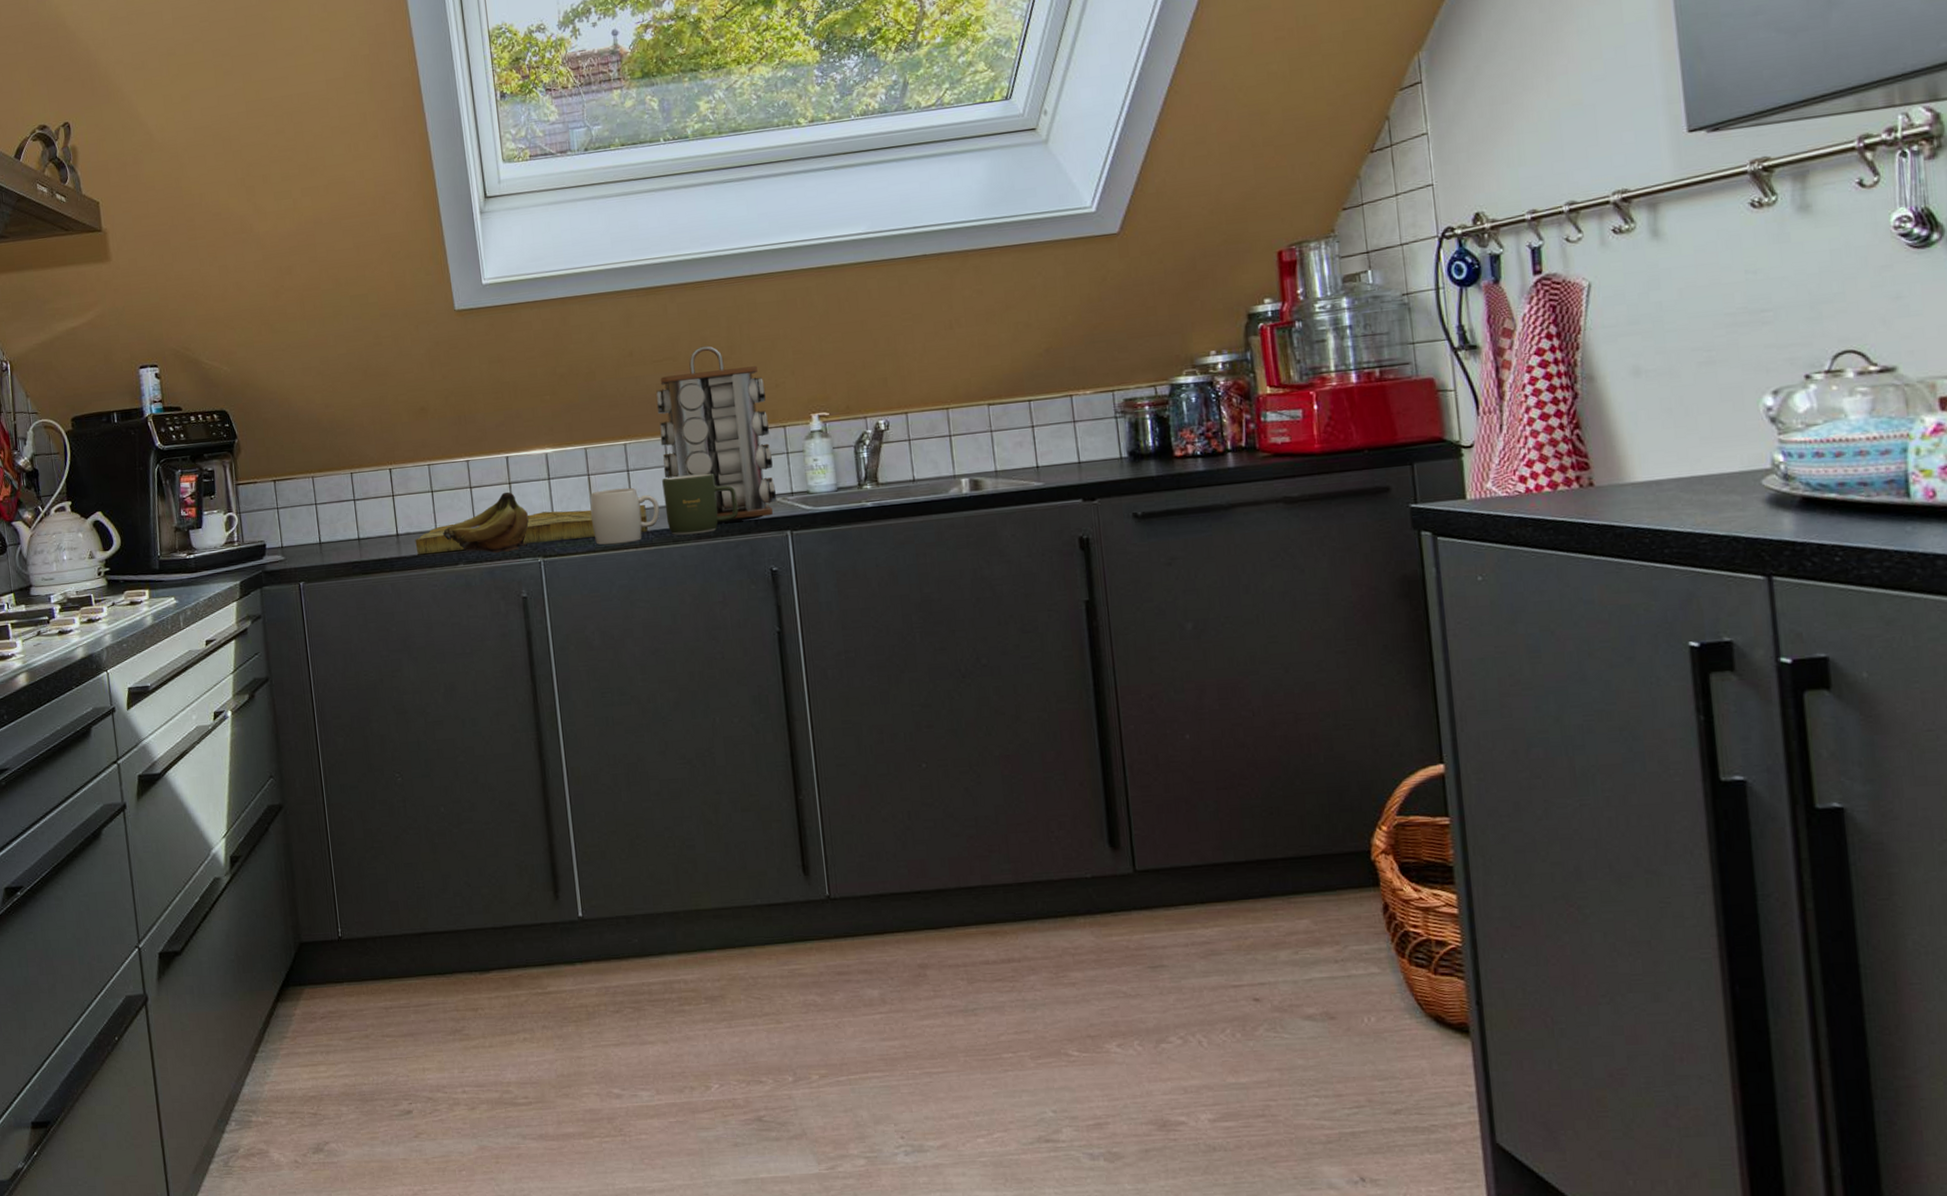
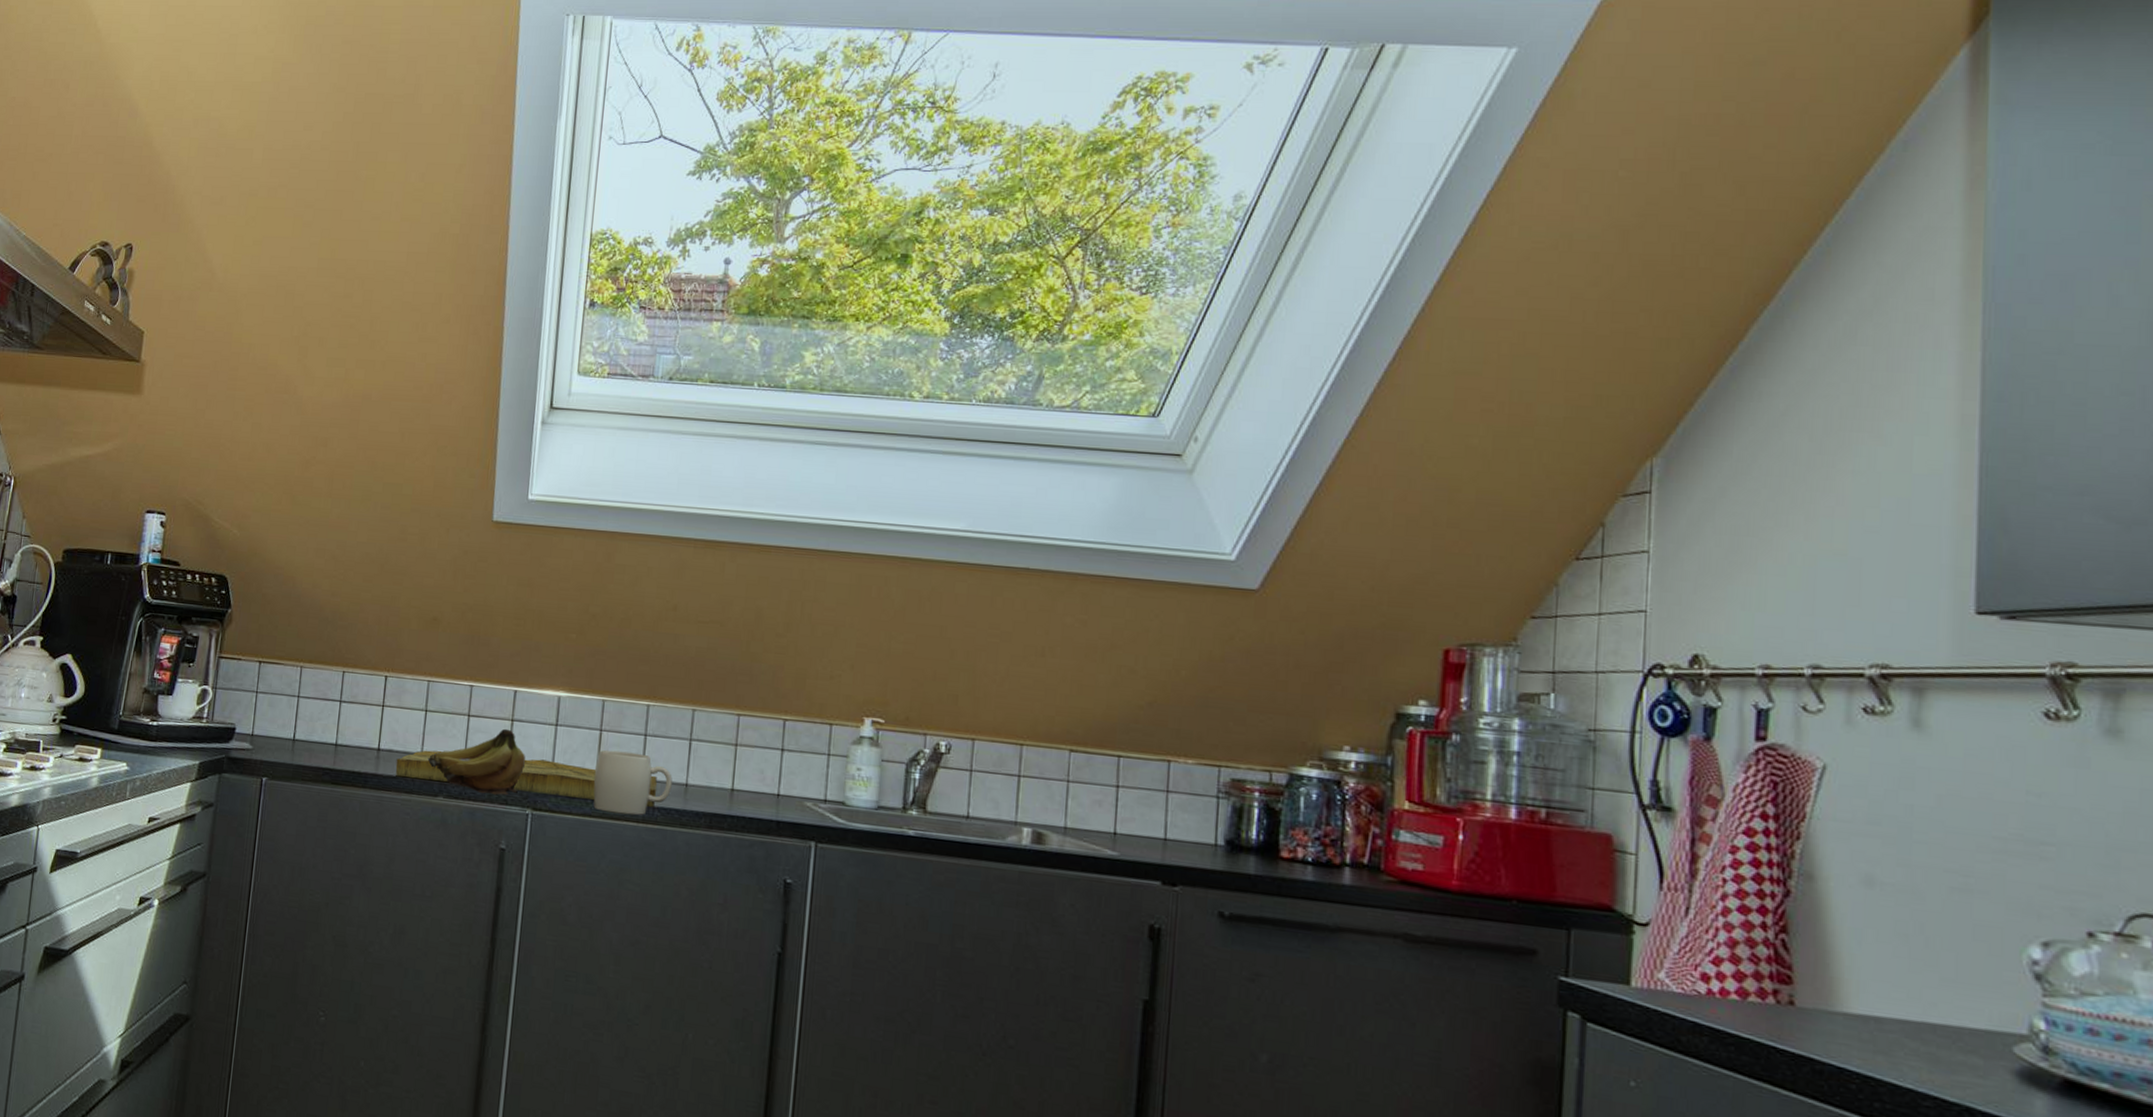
spice rack: present [656,345,776,523] -> none [685,616,817,821]
mug: present [662,473,739,536] -> none [678,752,763,824]

